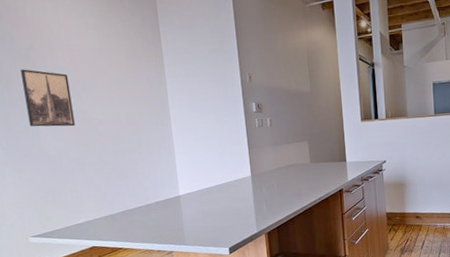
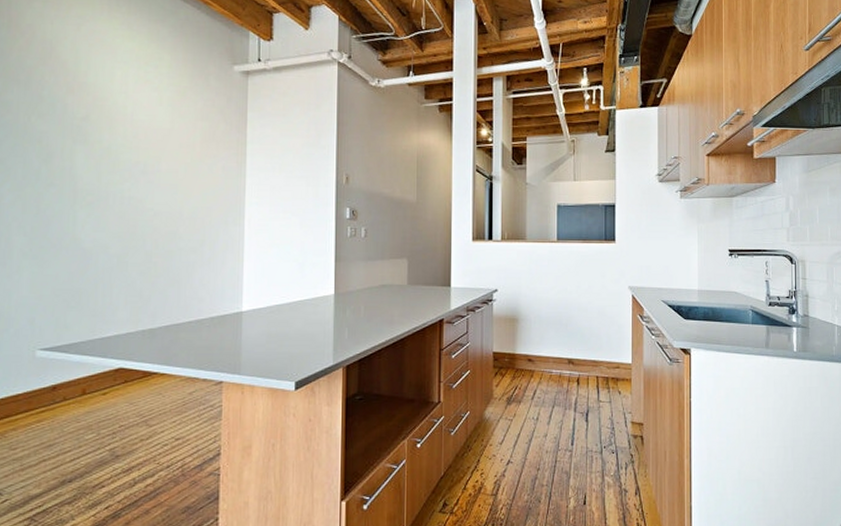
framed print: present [20,69,75,127] -> none [66,142,126,216]

